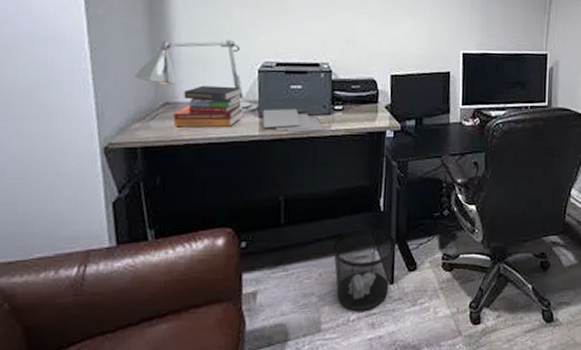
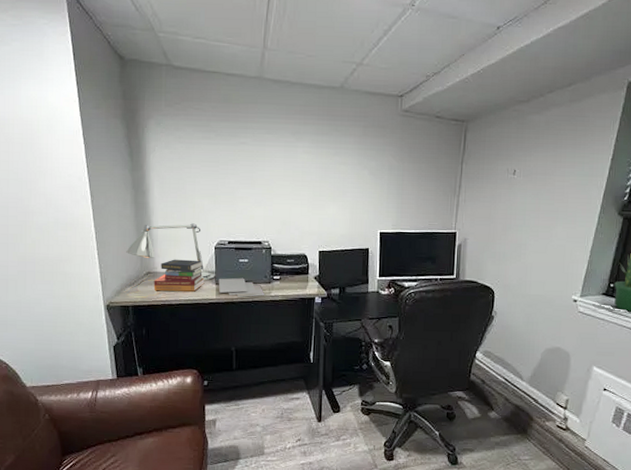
waste bin: present [333,228,395,312] -> none [273,375,322,442]

